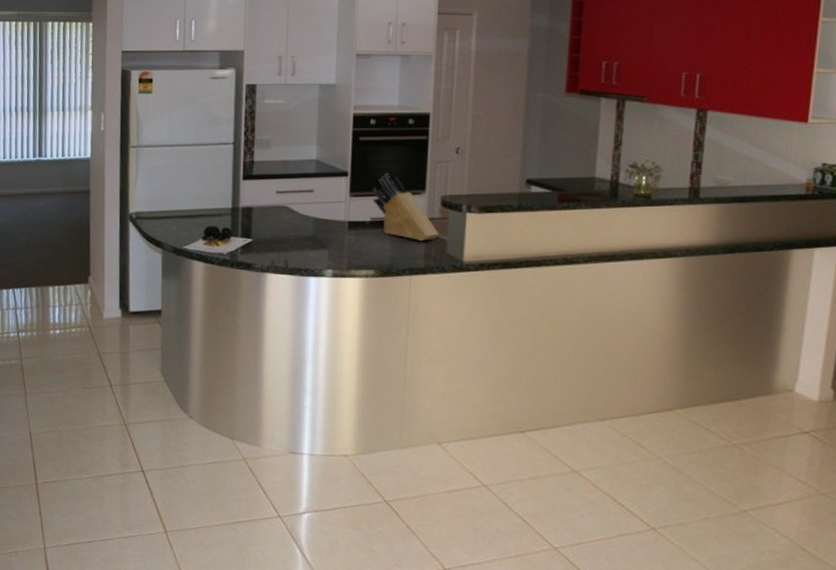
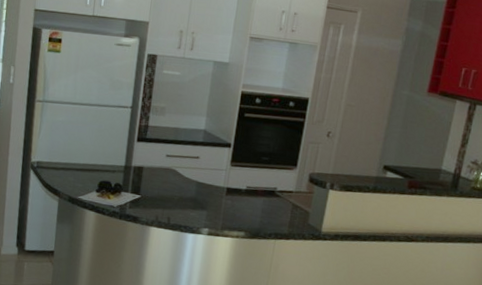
knife block: present [372,172,439,242] -> none [250,147,304,211]

